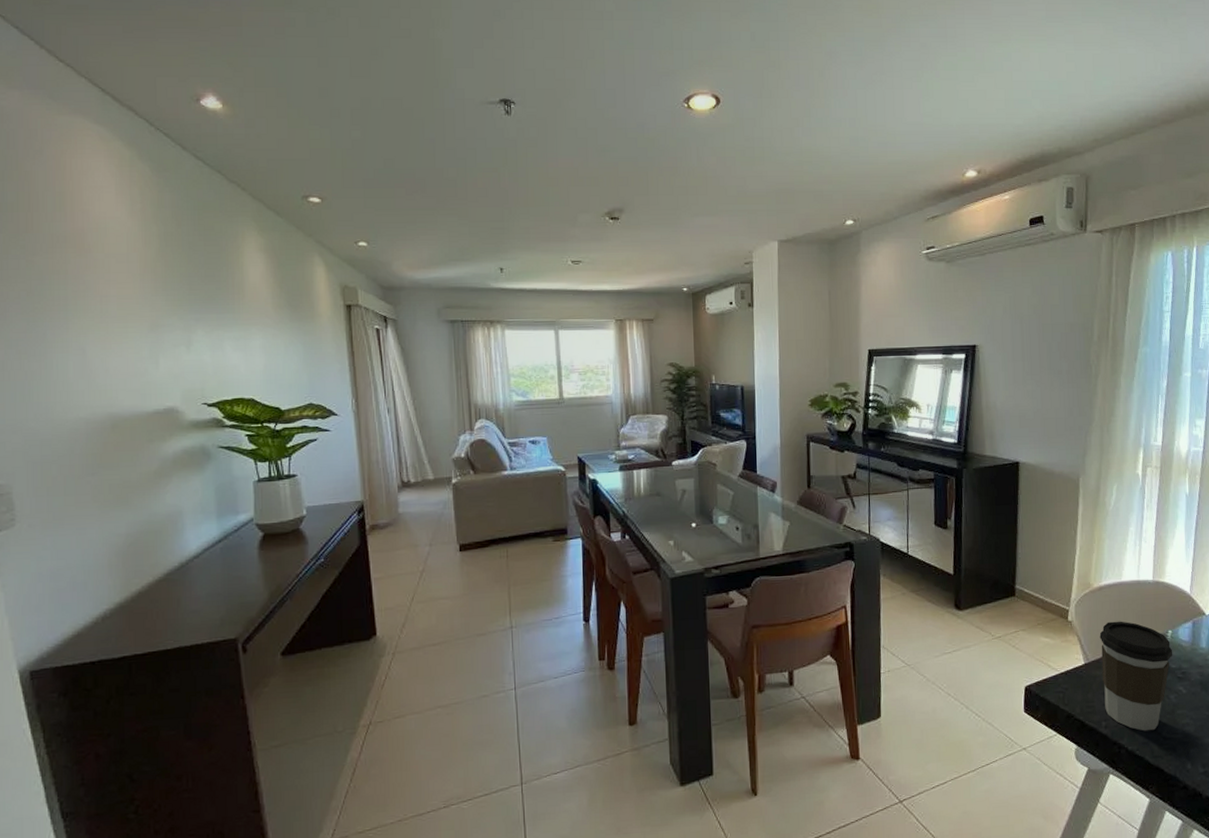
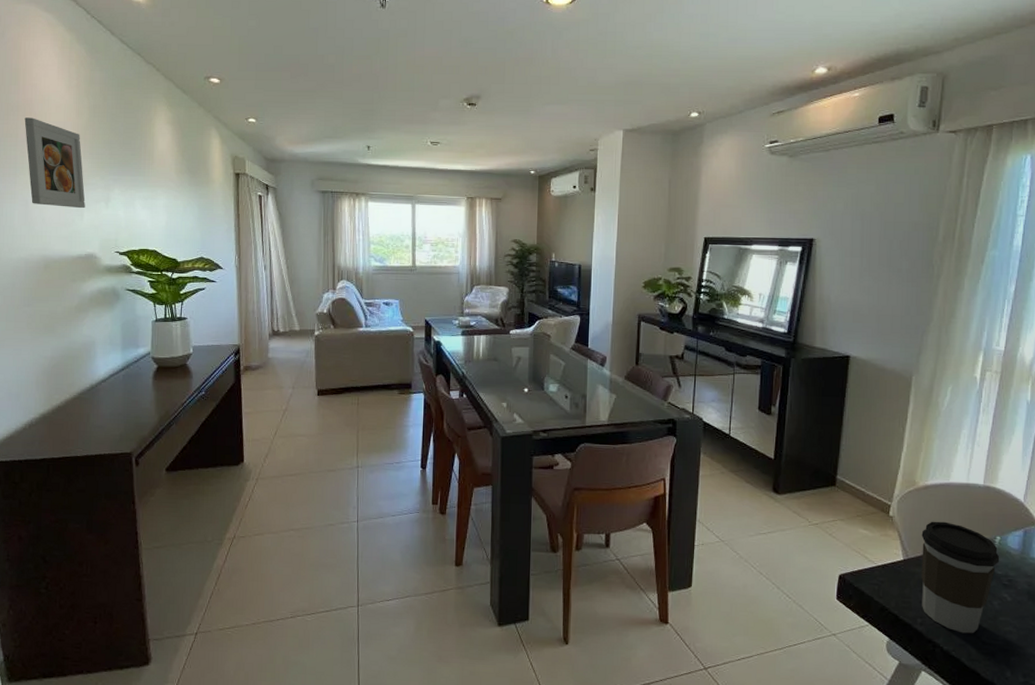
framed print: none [75,250,161,355] -> present [24,117,85,209]

